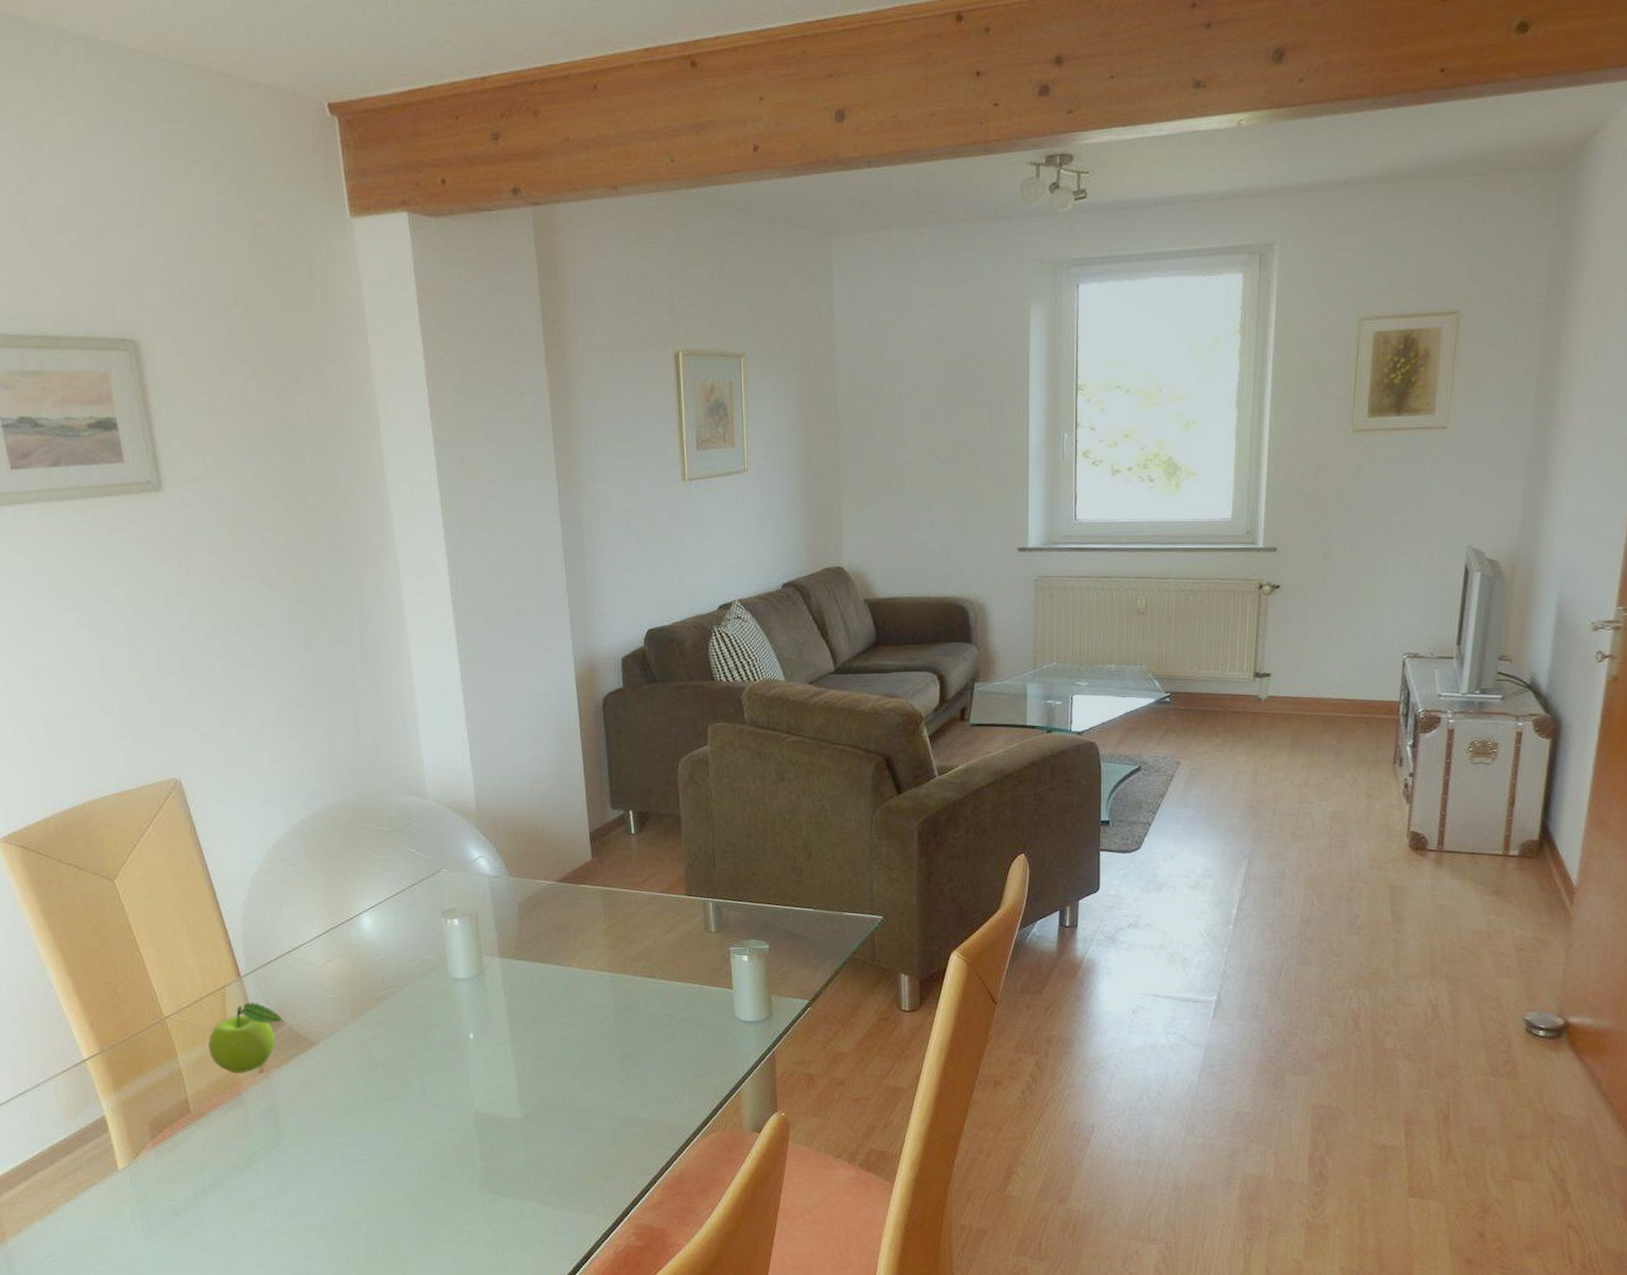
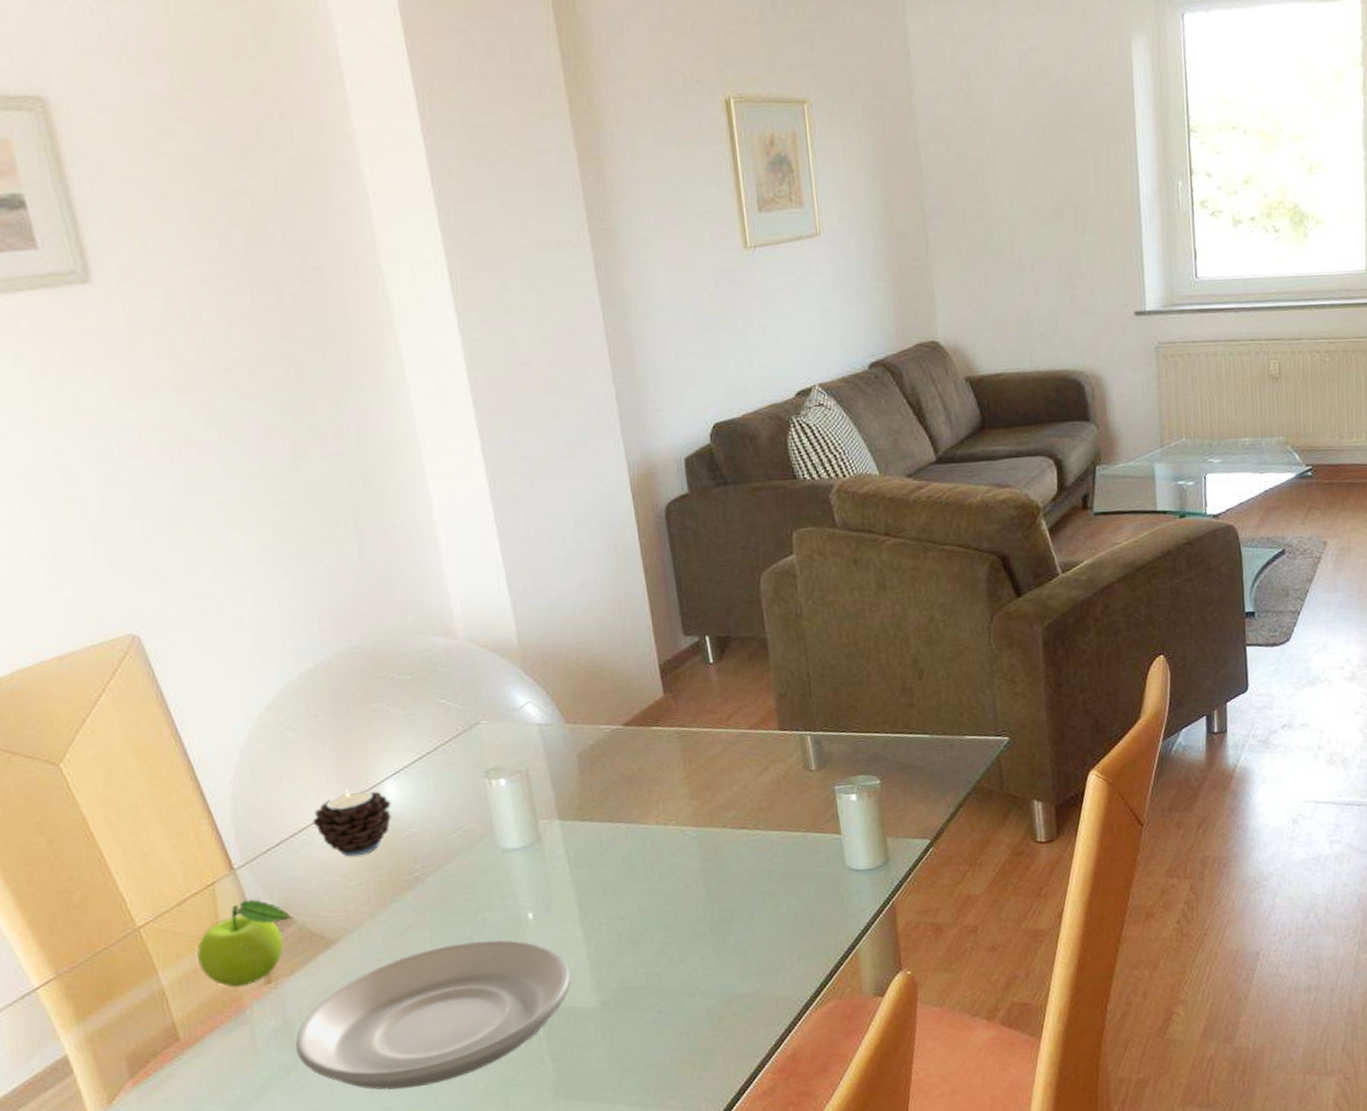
plate: none [279,1052,502,1171] -> present [296,939,572,1090]
candle: none [304,918,366,974] -> present [312,789,392,857]

